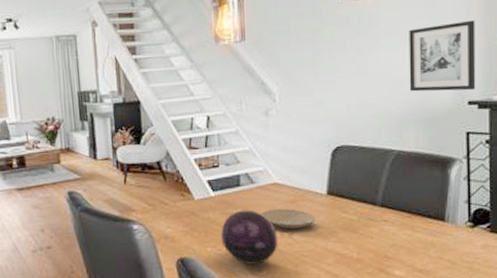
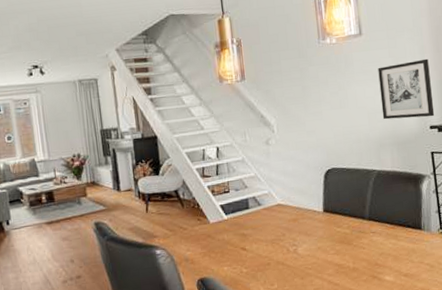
decorative orb: present [221,210,278,265] -> none [235,230,286,280]
plate: present [260,209,316,229] -> none [268,226,316,245]

